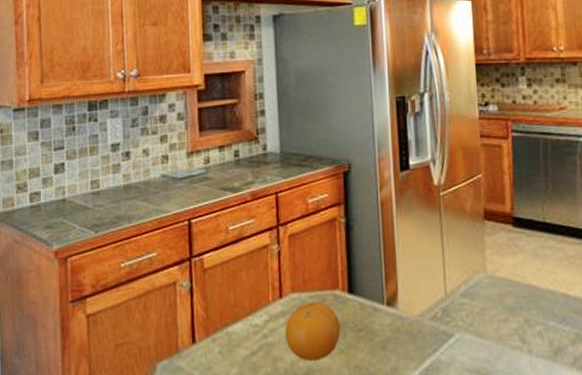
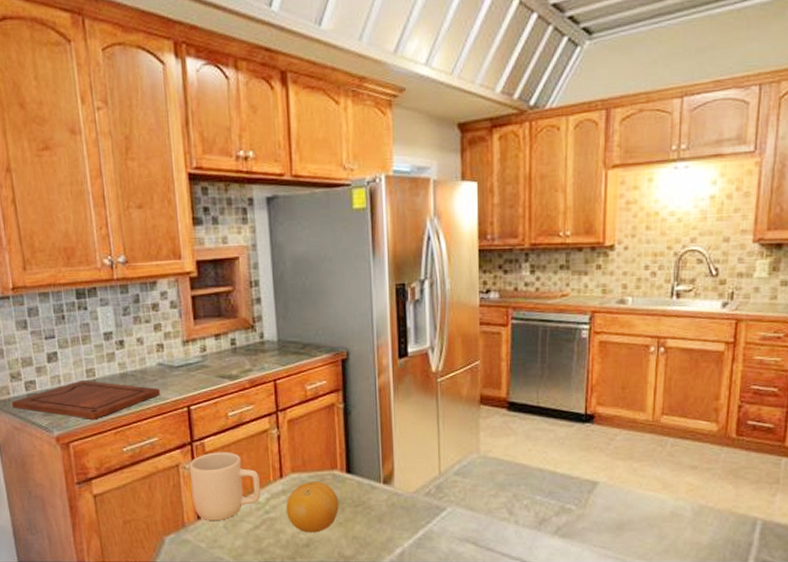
cutting board: none [15,191,161,234] -> present [12,380,160,421]
mug: none [186,269,260,345] -> present [189,452,261,520]

